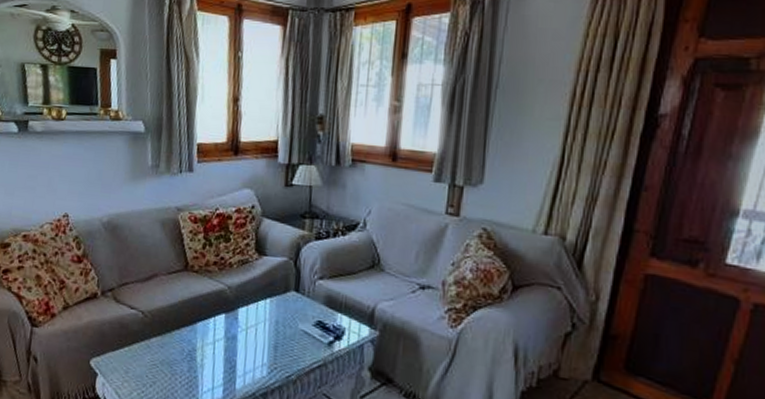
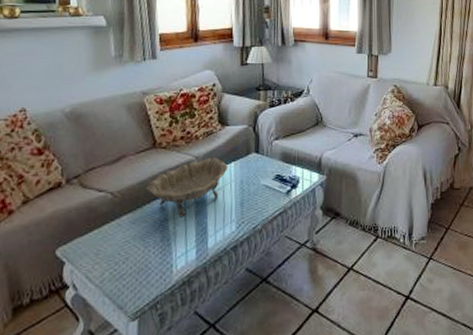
decorative bowl: none [175,289,263,350] -> present [146,158,228,218]

